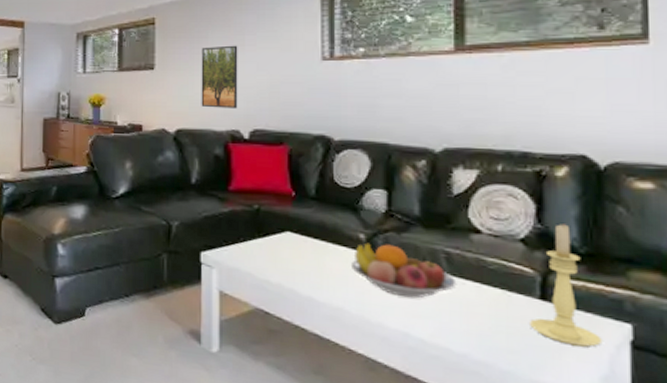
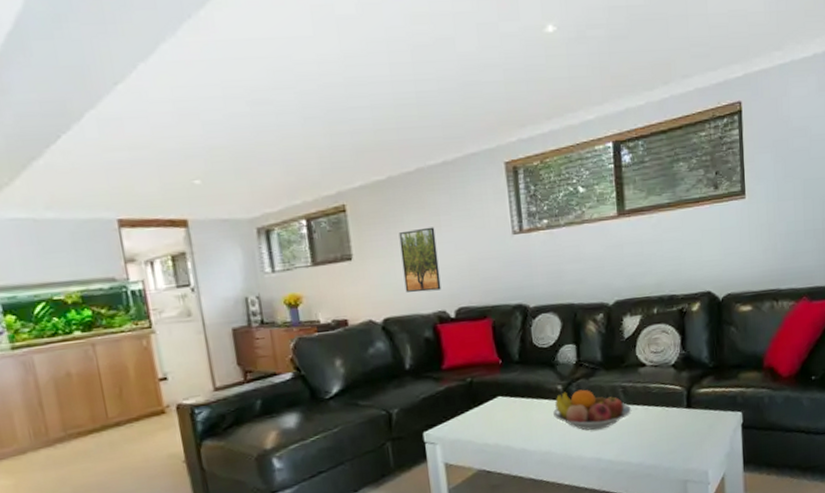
candle holder: present [530,224,603,348] -> none [681,347,726,437]

